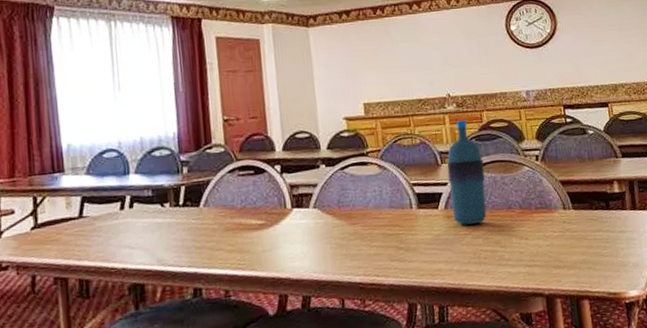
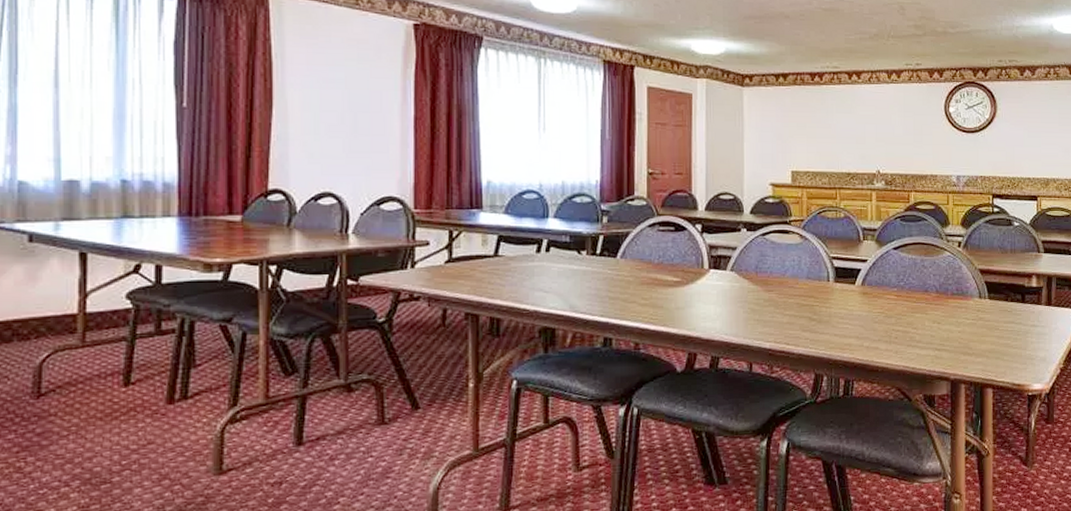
water bottle: present [446,120,487,225] -> none [868,199,906,303]

